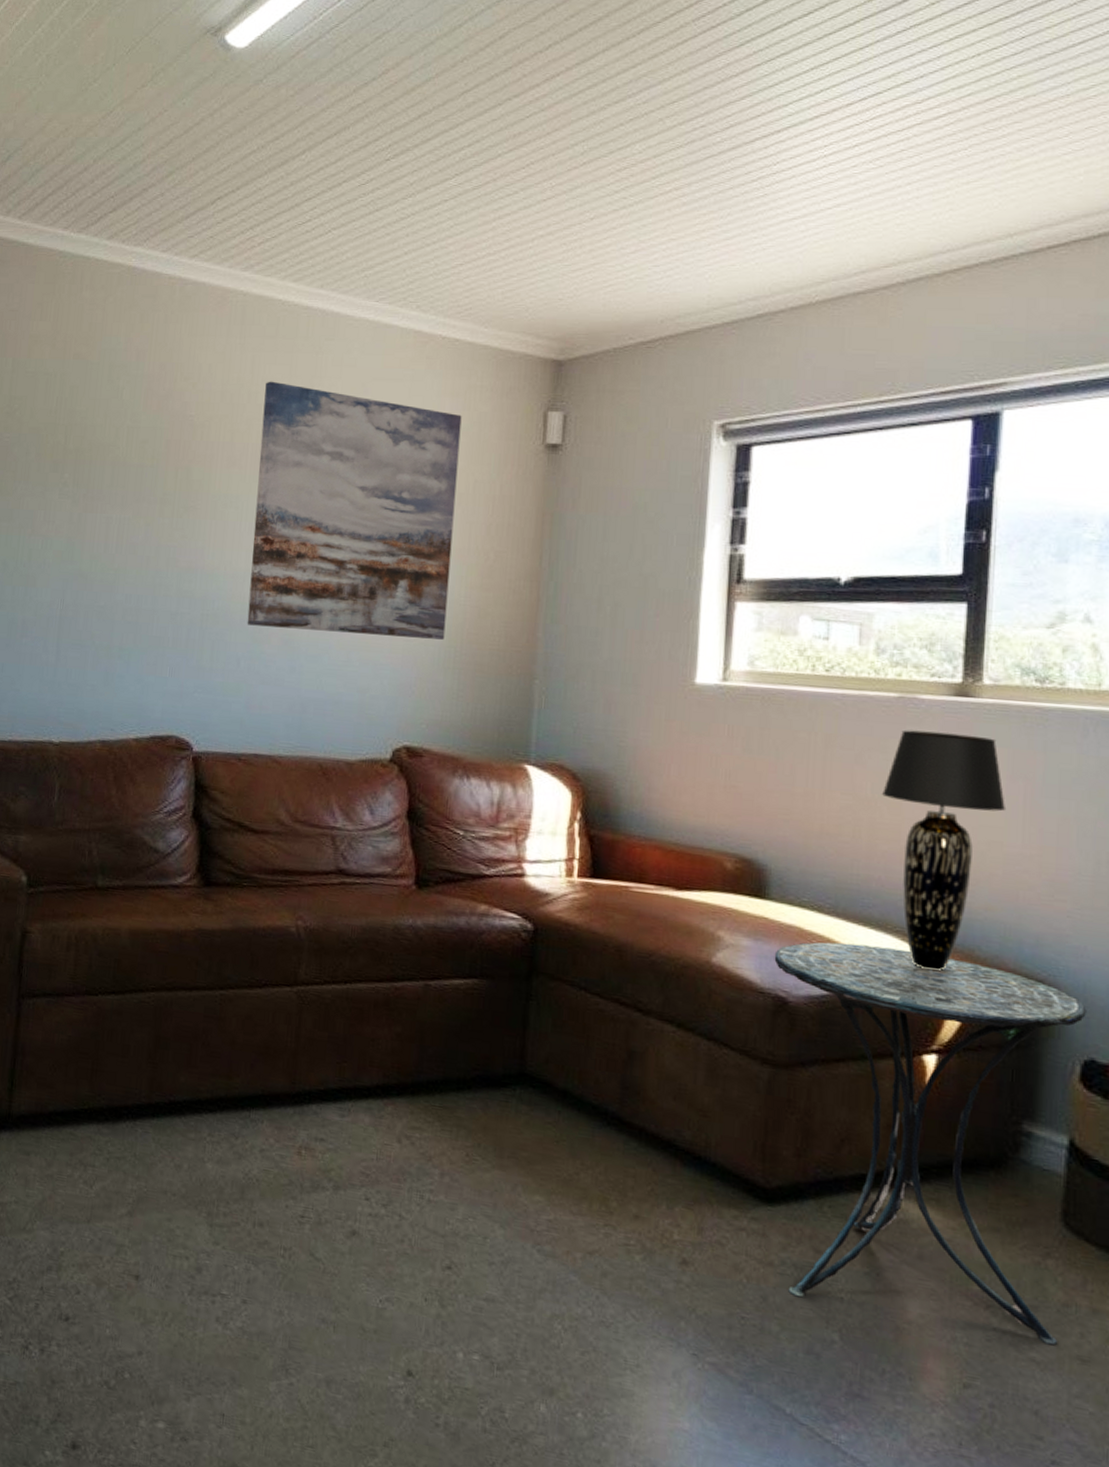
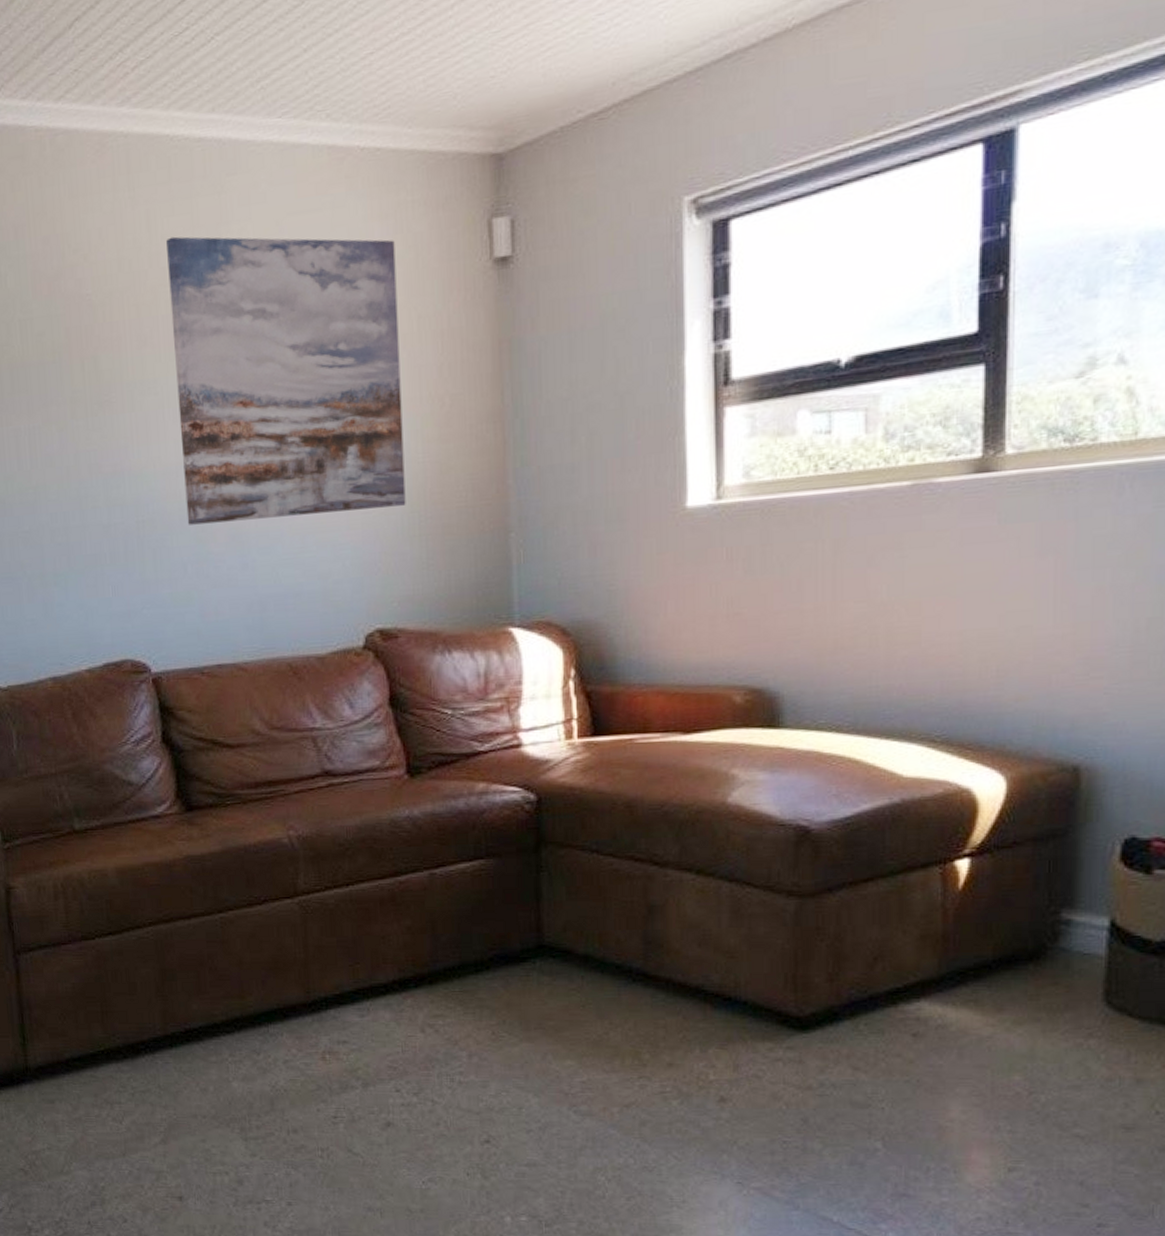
side table: present [774,942,1087,1346] -> none [793,756,1126,1119]
table lamp: present [881,729,1007,971] -> none [898,513,1036,774]

